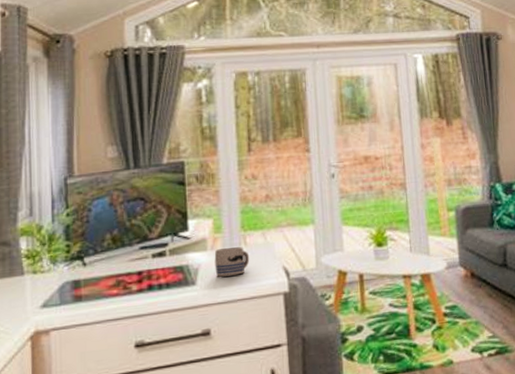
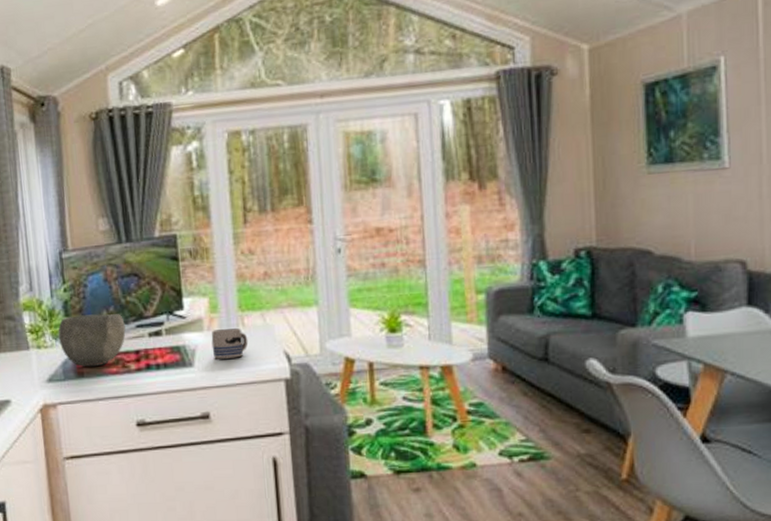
bowl: none [57,236,129,290] -> present [58,314,126,367]

